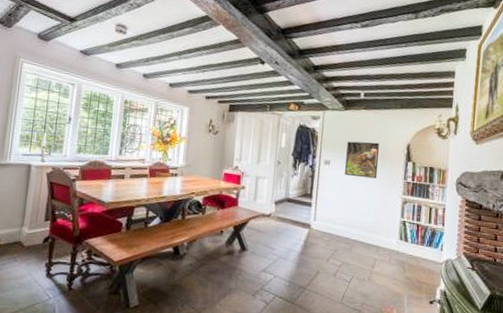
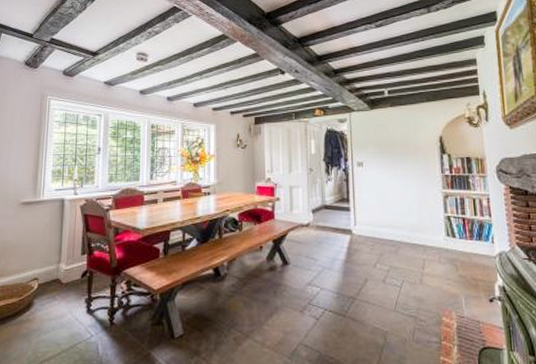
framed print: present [345,141,379,179] -> none [378,138,414,176]

